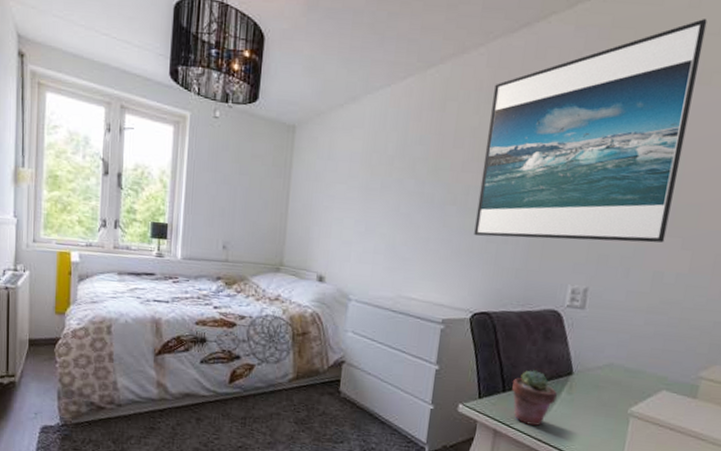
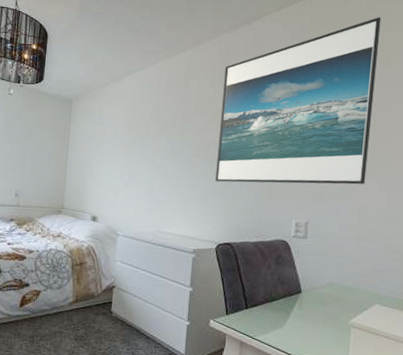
potted succulent: present [512,370,558,426] -> none [253,290,291,337]

